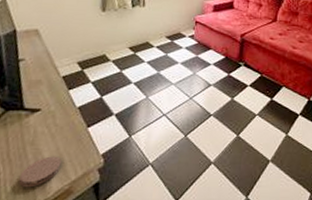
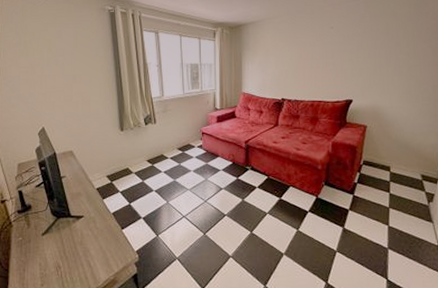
coaster: present [18,156,62,188] -> none [75,253,105,278]

